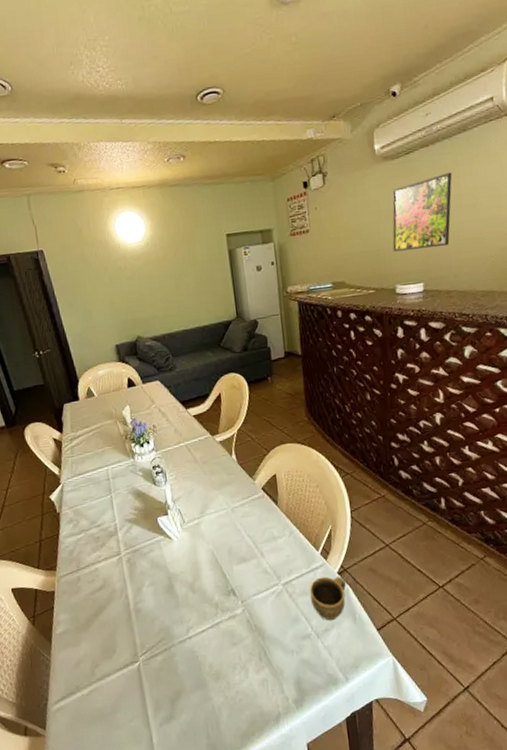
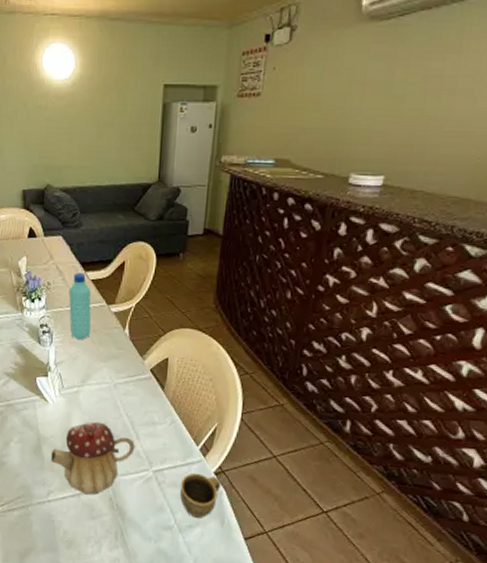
water bottle: none [174,411,202,474] -> present [68,273,92,340]
teapot: none [184,548,262,623] -> present [51,421,135,495]
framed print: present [392,172,452,252] -> none [356,45,453,137]

